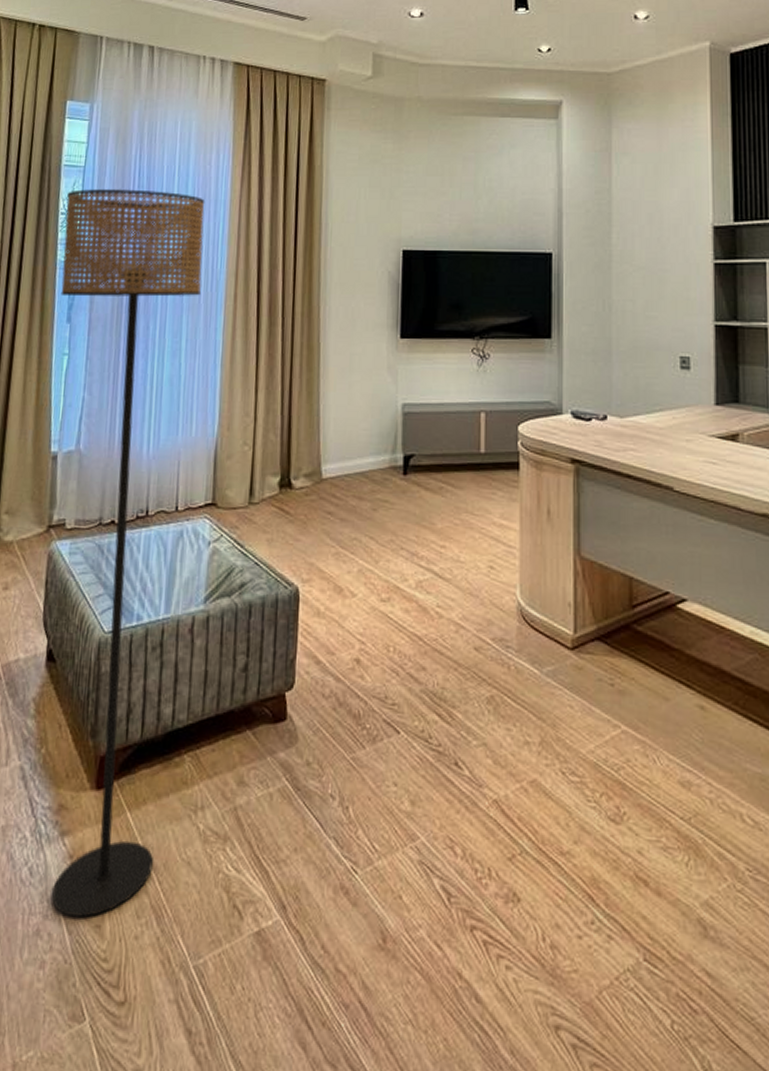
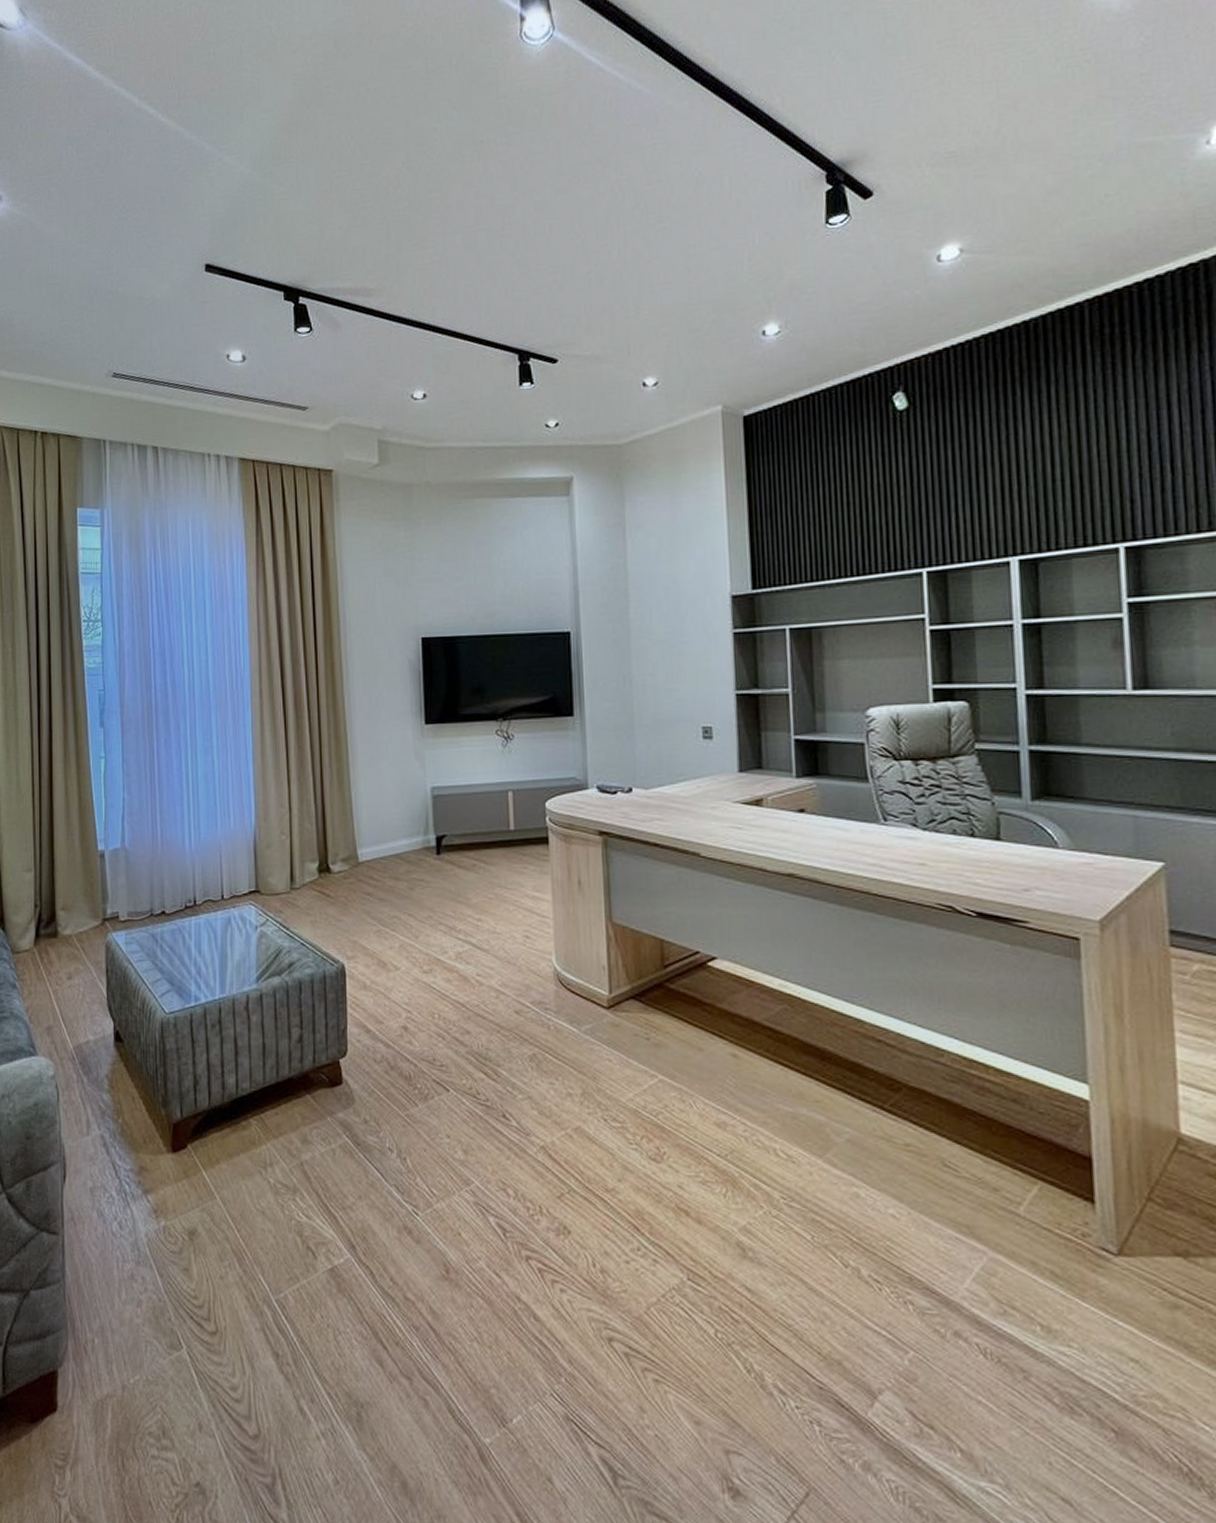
floor lamp: present [52,189,205,918] -> none [87,593,230,1263]

